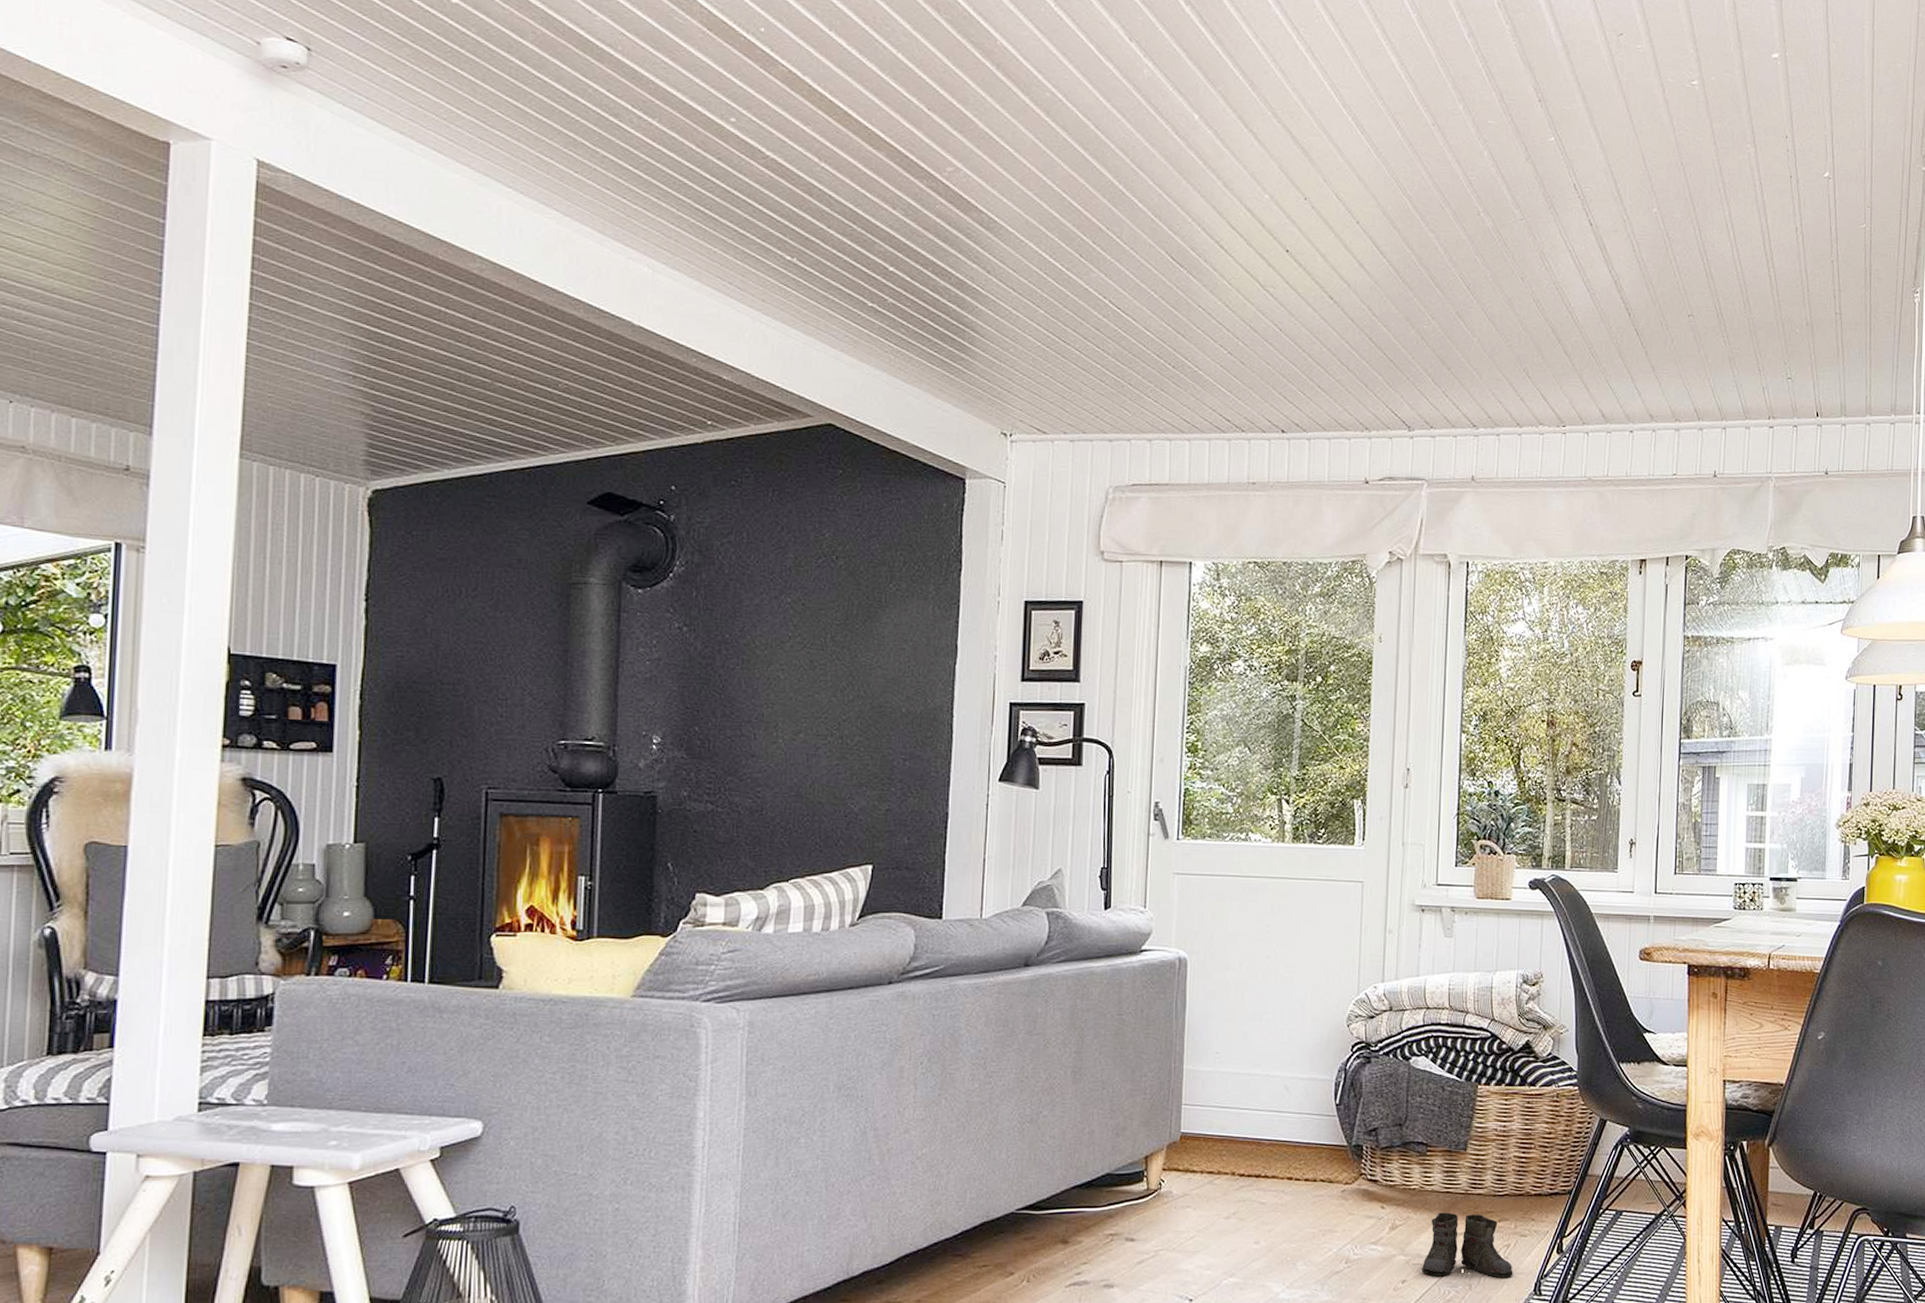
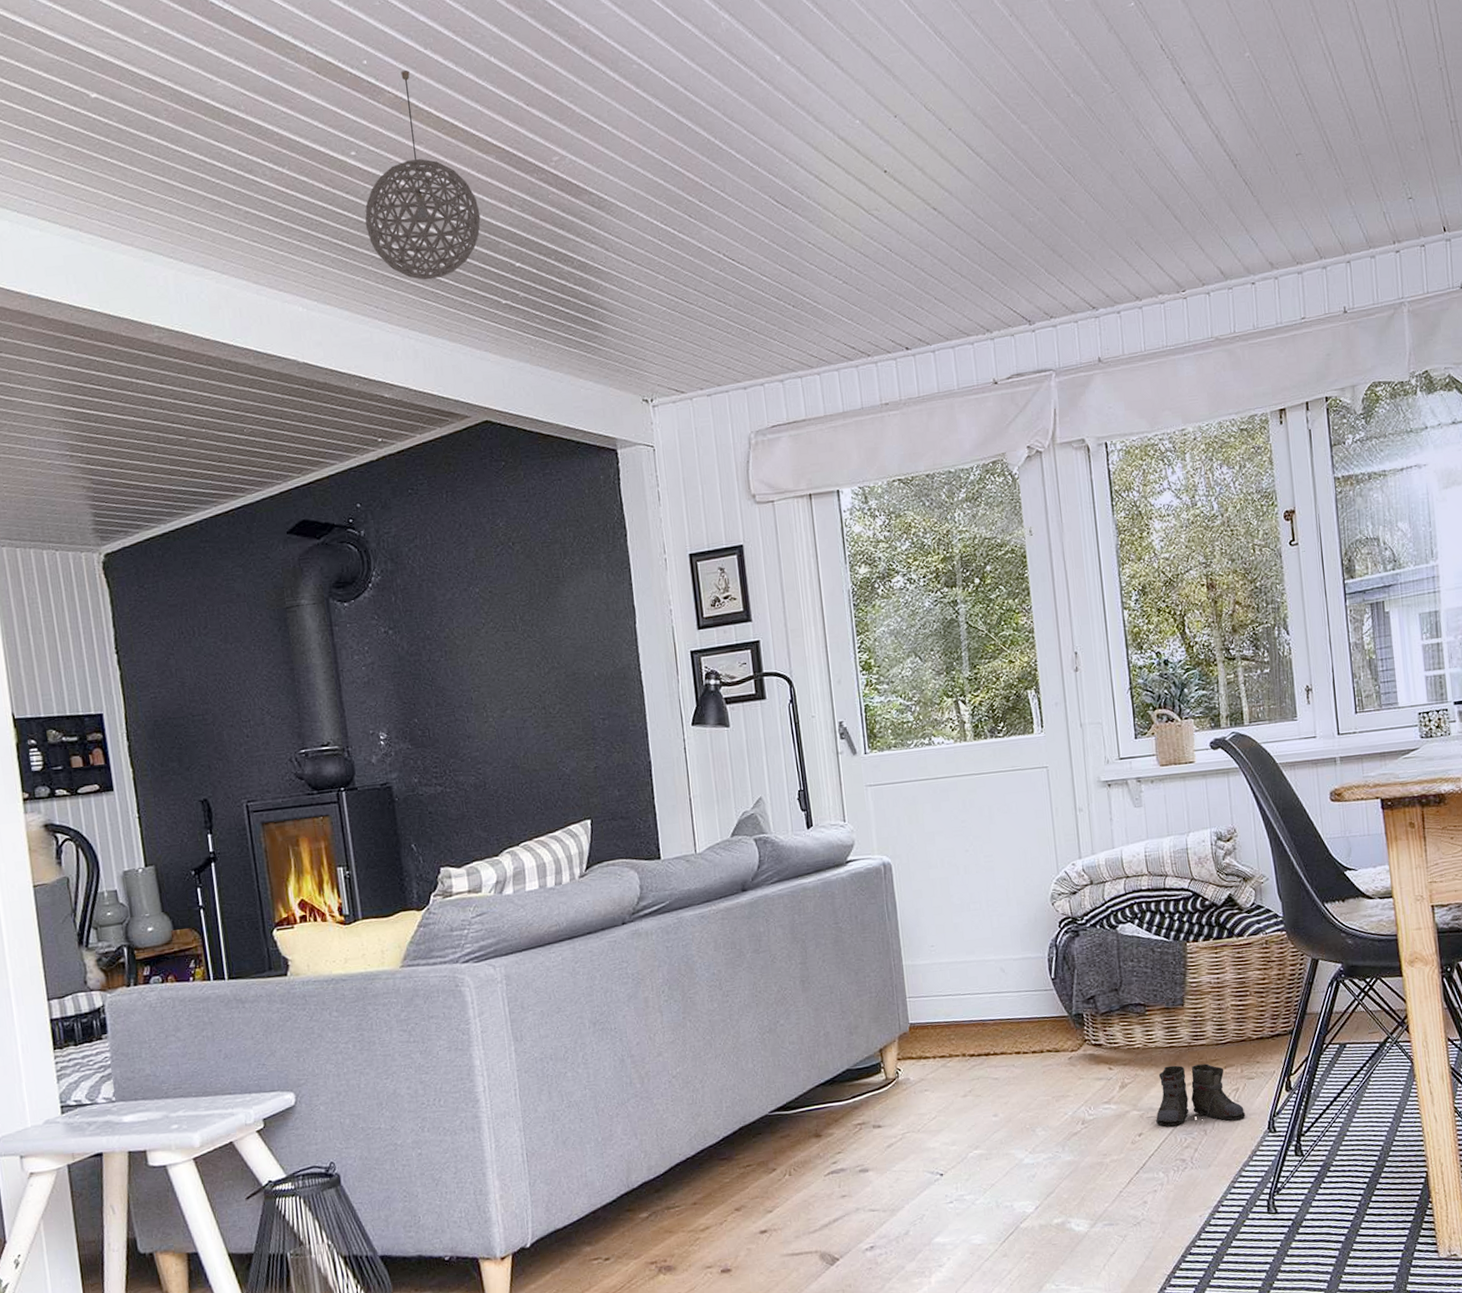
pendant light: none [733,46,860,267] -> present [365,70,481,280]

